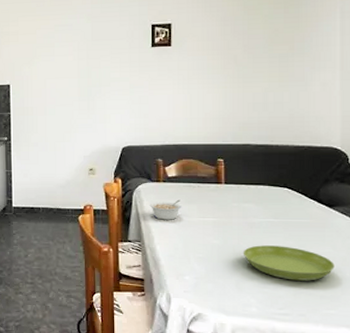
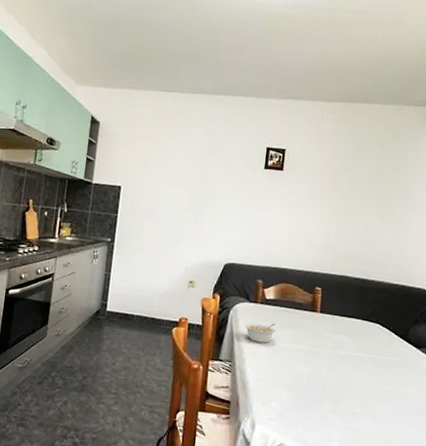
saucer: present [243,245,335,281] -> none [330,378,417,421]

